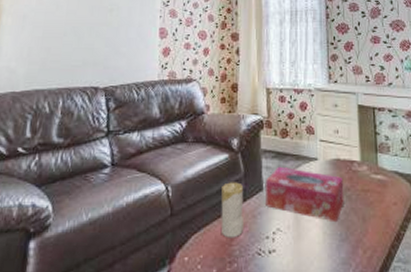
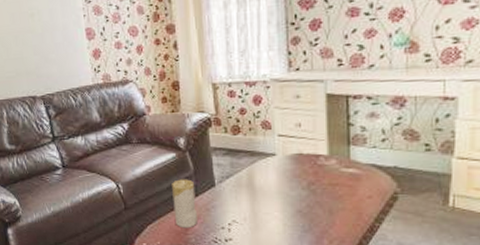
tissue box: present [266,166,344,223] -> none [218,163,308,215]

